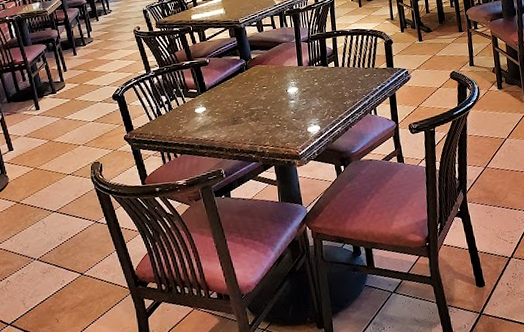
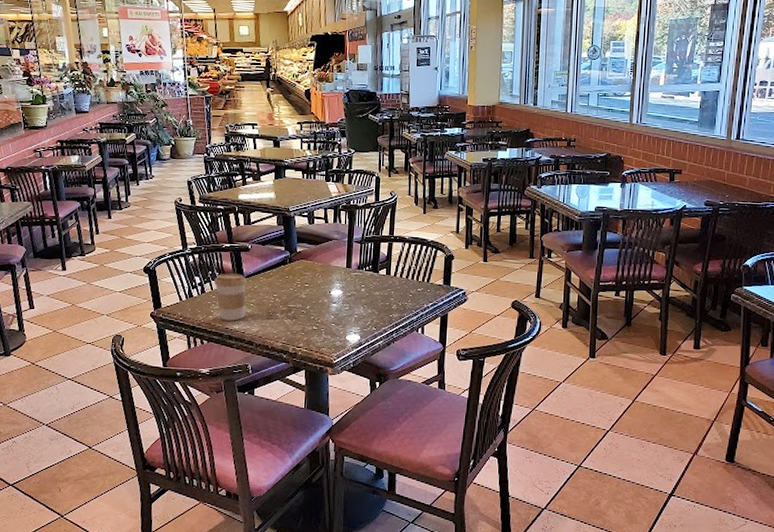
coffee cup: none [179,87,213,132] -> present [214,273,247,321]

